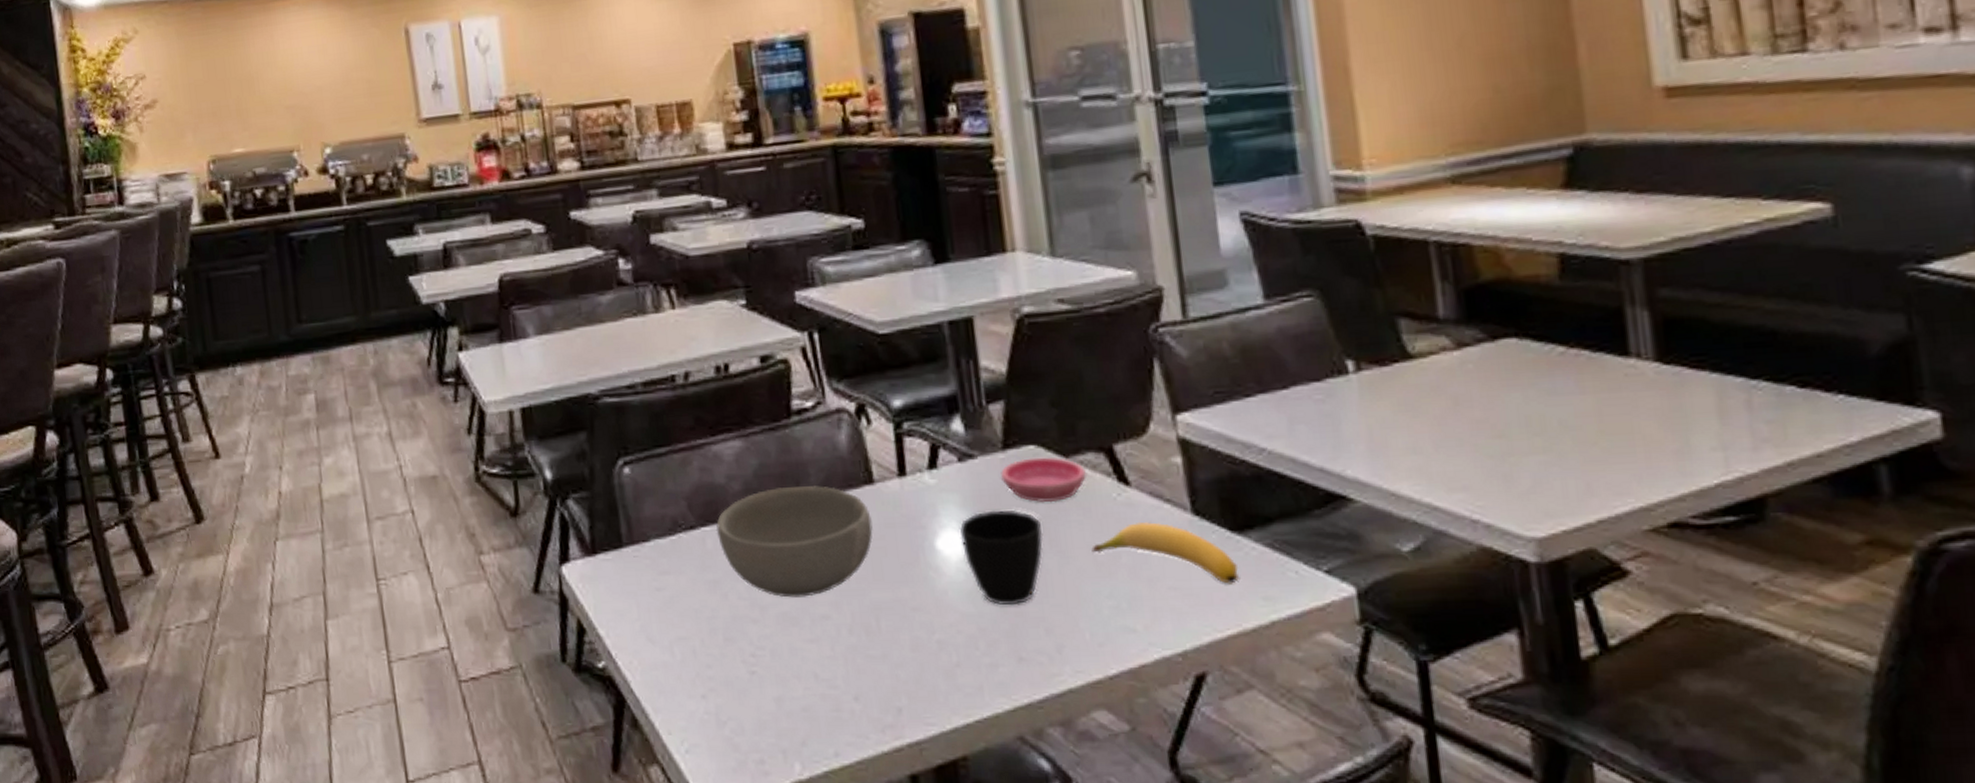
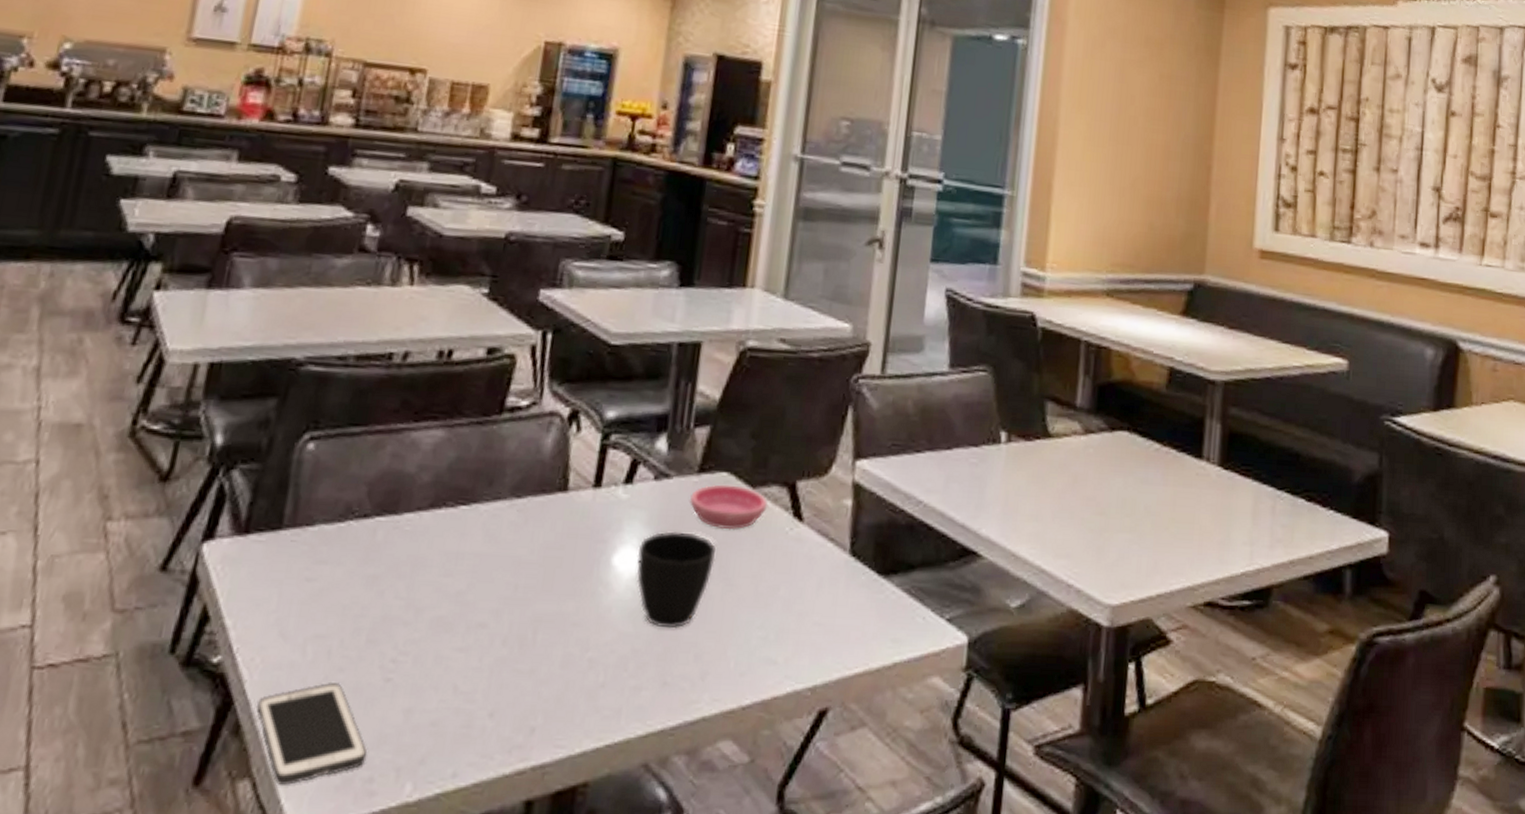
cell phone: none [645,677,753,769] -> present [255,681,368,785]
bowl: present [715,486,873,598] -> none [390,484,557,602]
banana: present [1091,521,1240,584] -> none [755,556,878,625]

